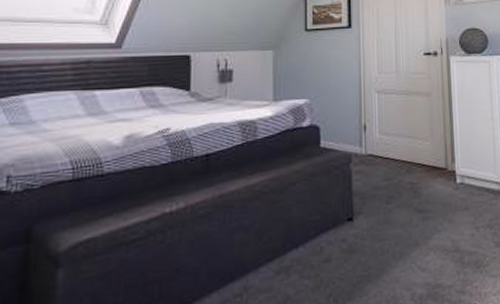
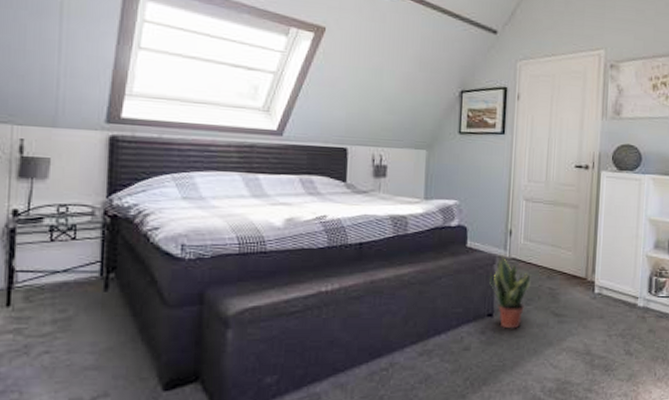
potted plant: none [347,152,390,233] -> present [490,255,531,329]

